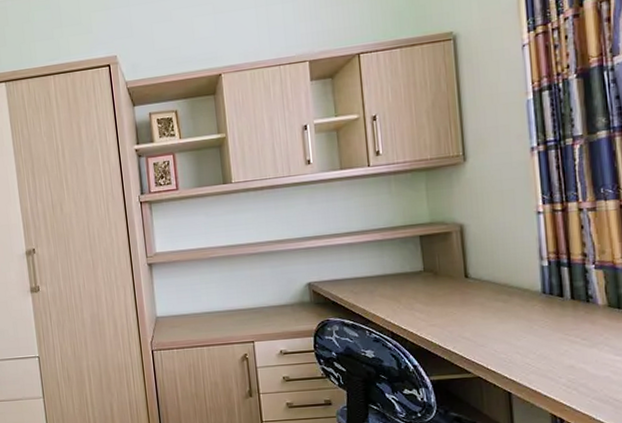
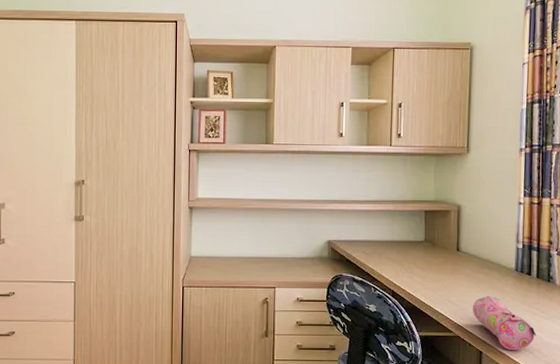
pencil case: none [492,326,580,389] -> present [472,296,537,351]

